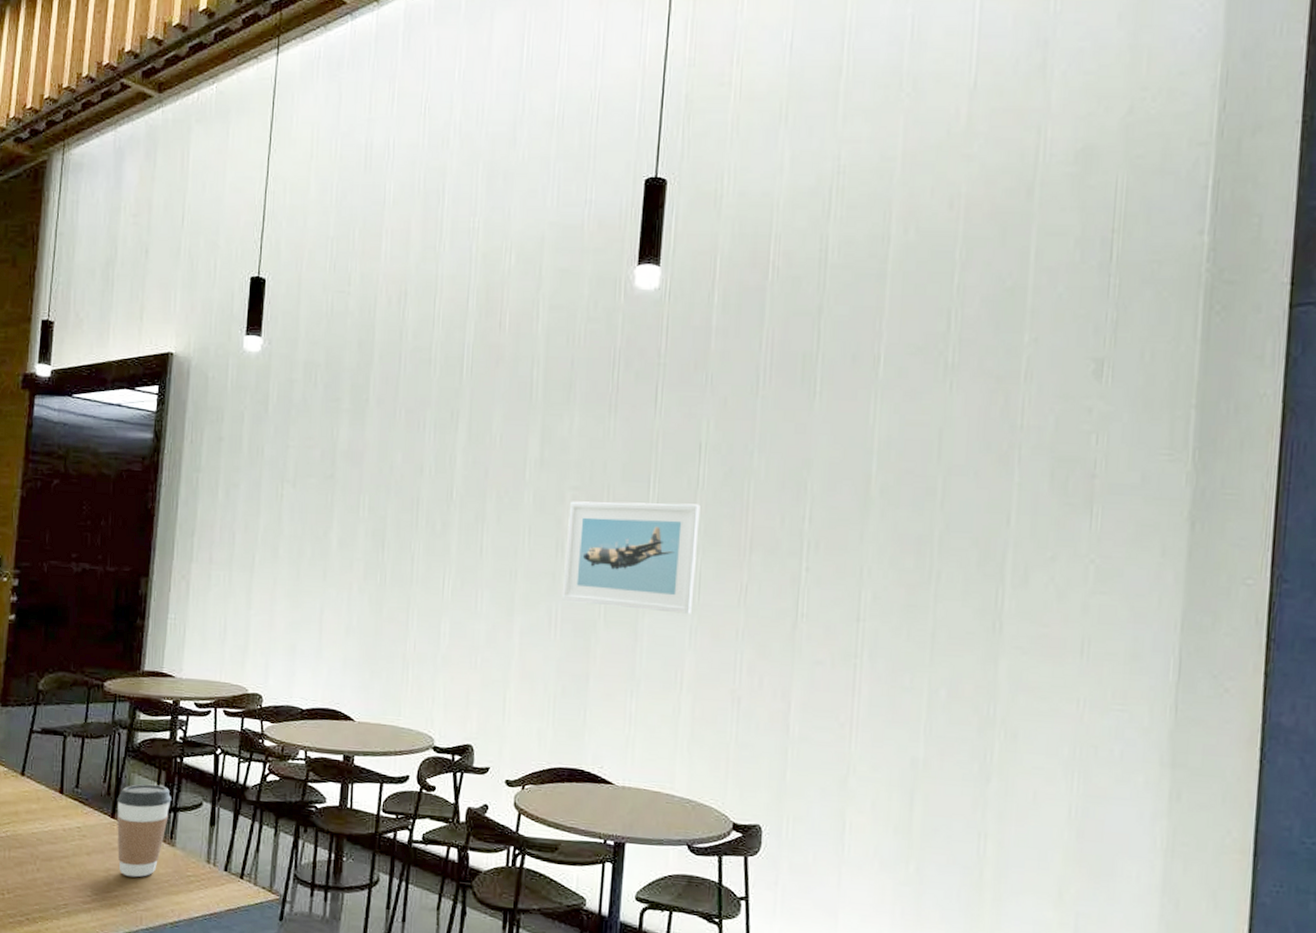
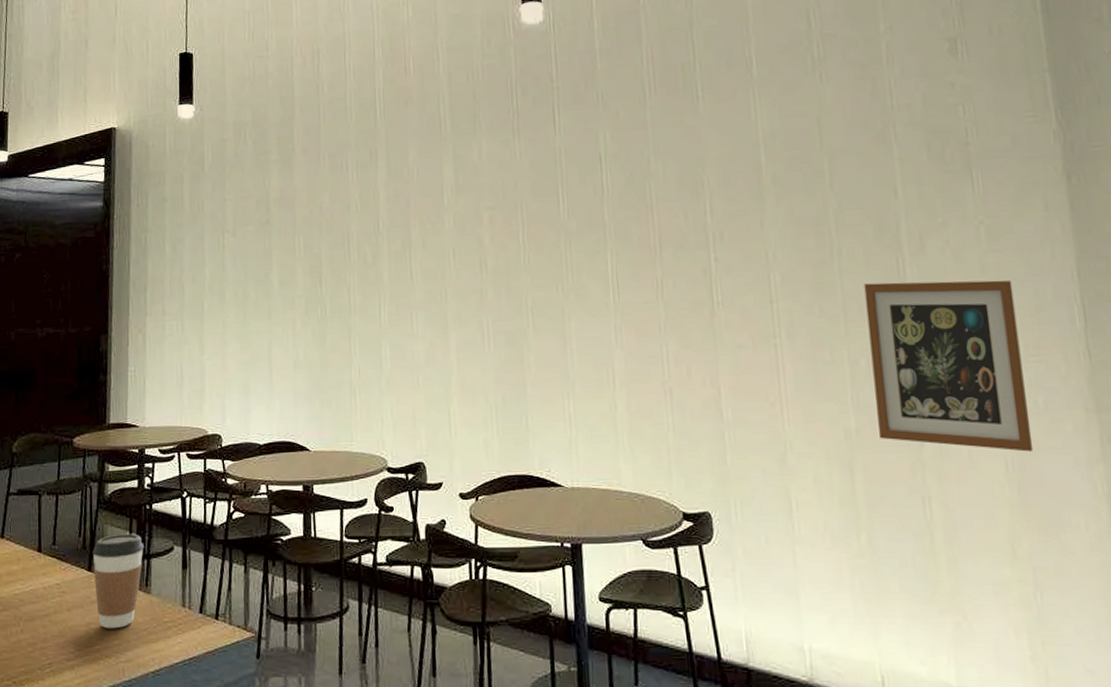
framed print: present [561,501,701,614] -> none [487,210,614,315]
wall art: none [947,612,1112,800] -> present [864,280,1034,452]

